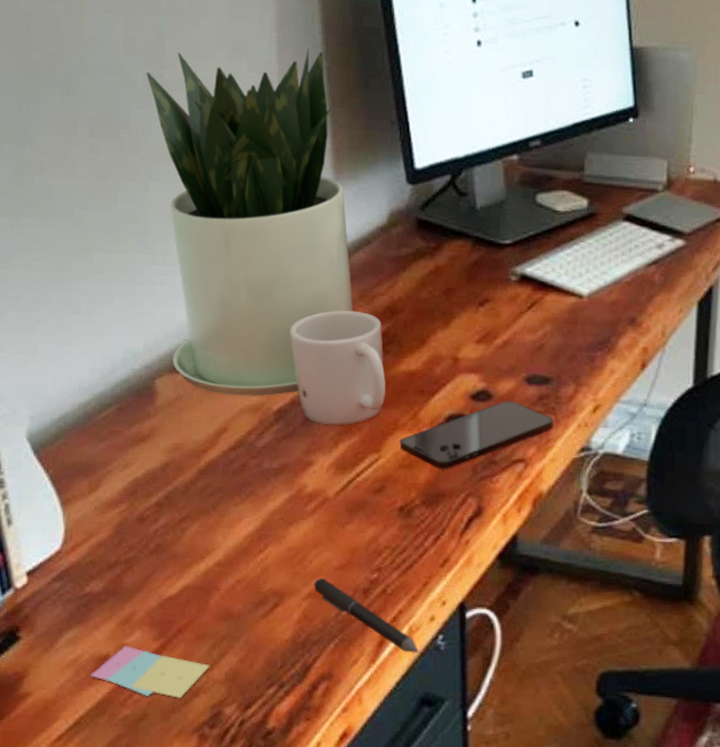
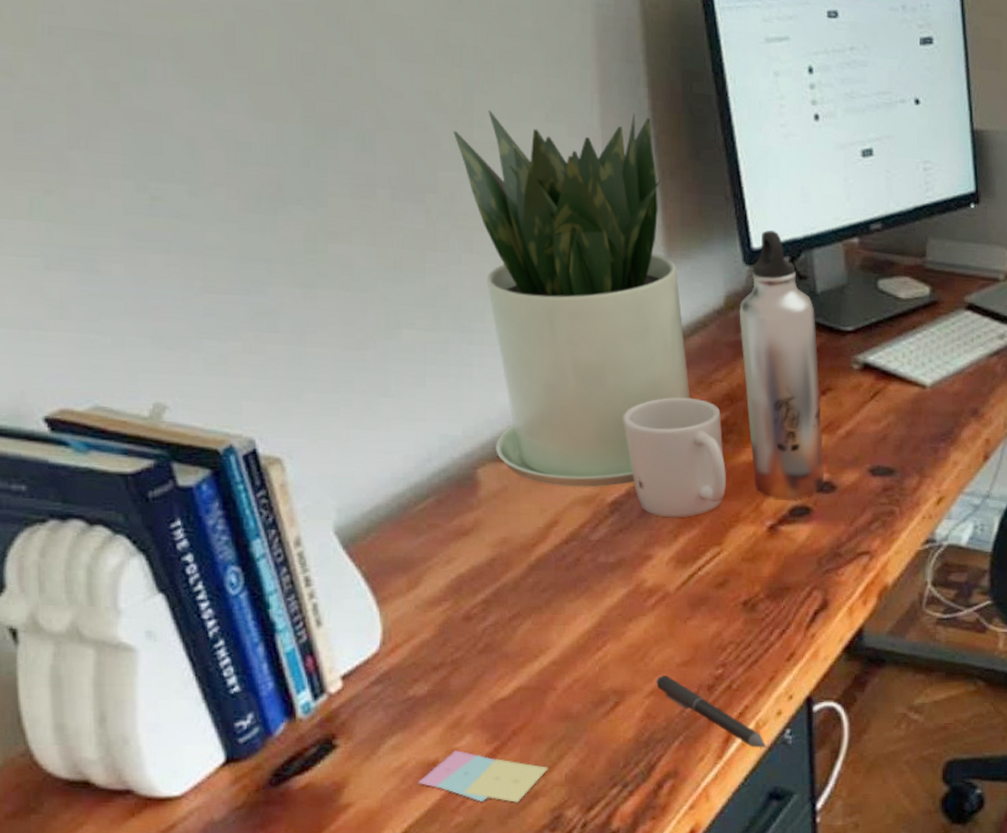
phone: present [399,400,553,469] -> none [742,492,898,562]
water bottle: none [401,150,481,408] -> present [739,230,825,500]

